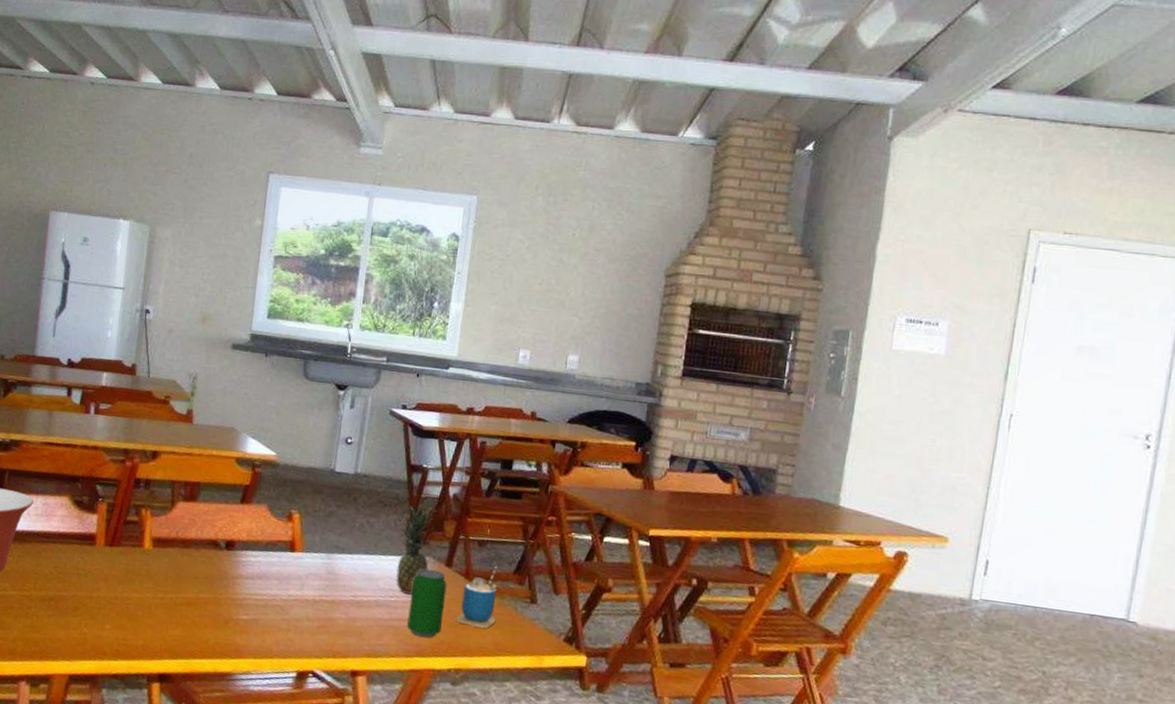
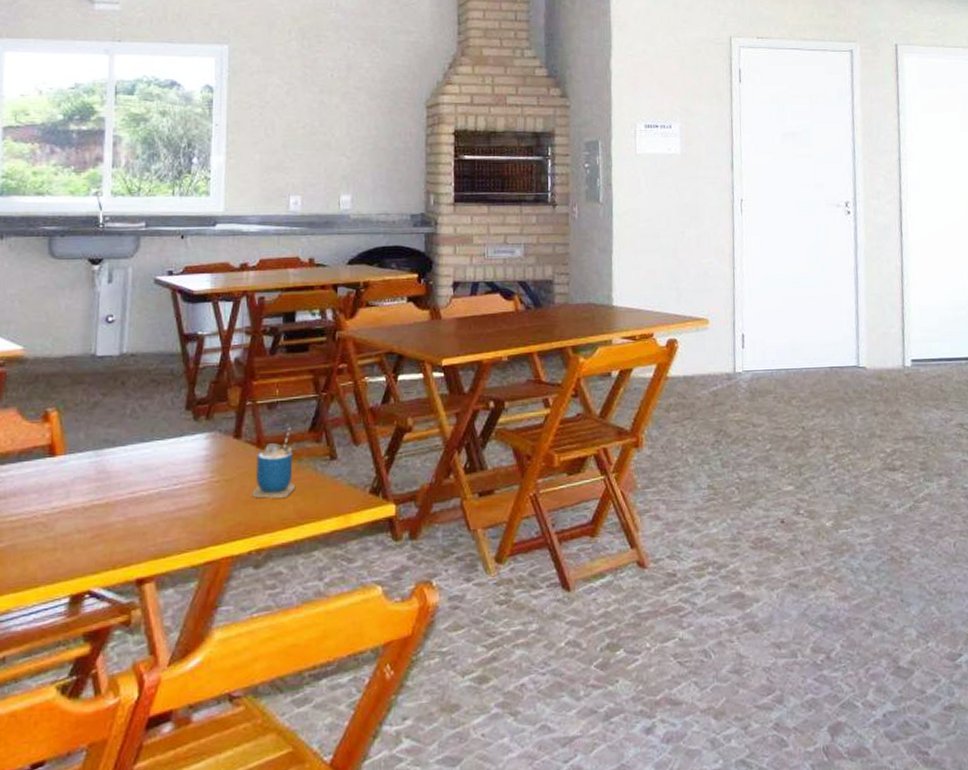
fruit: present [396,504,436,595] -> none [177,376,218,478]
beverage can: present [407,569,447,638] -> none [197,444,238,522]

